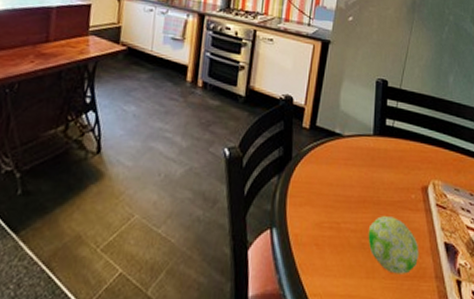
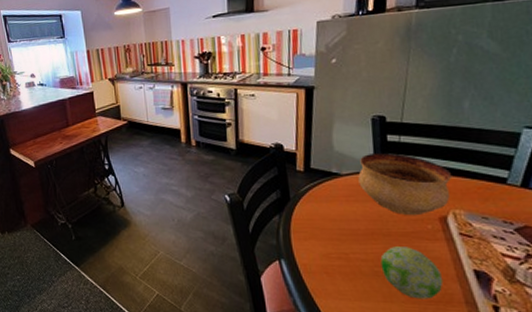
bowl: none [358,116,435,185] -> present [358,152,452,216]

